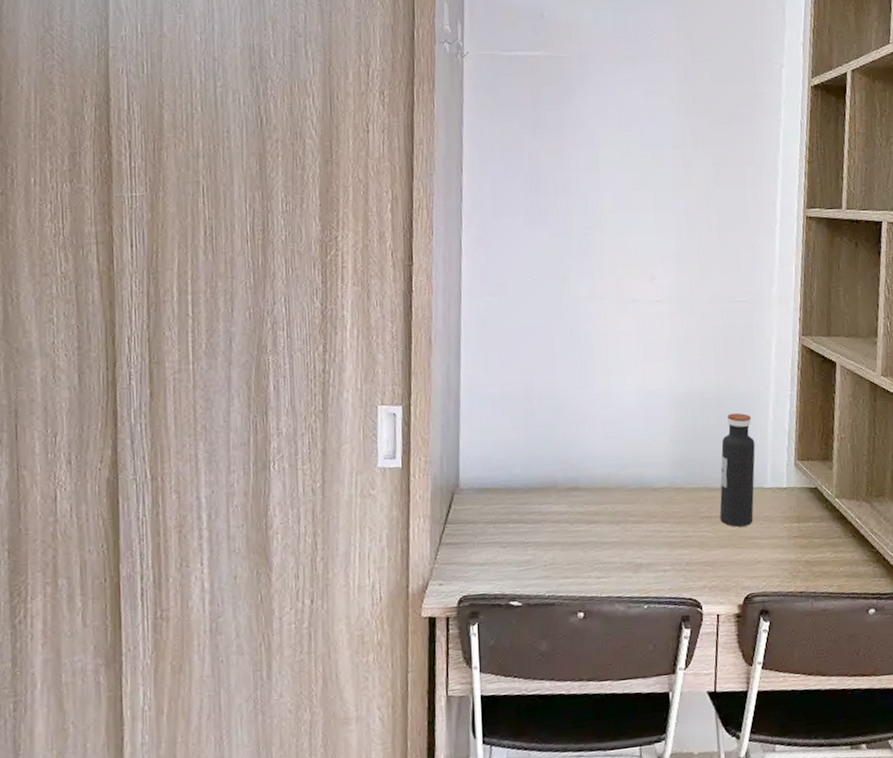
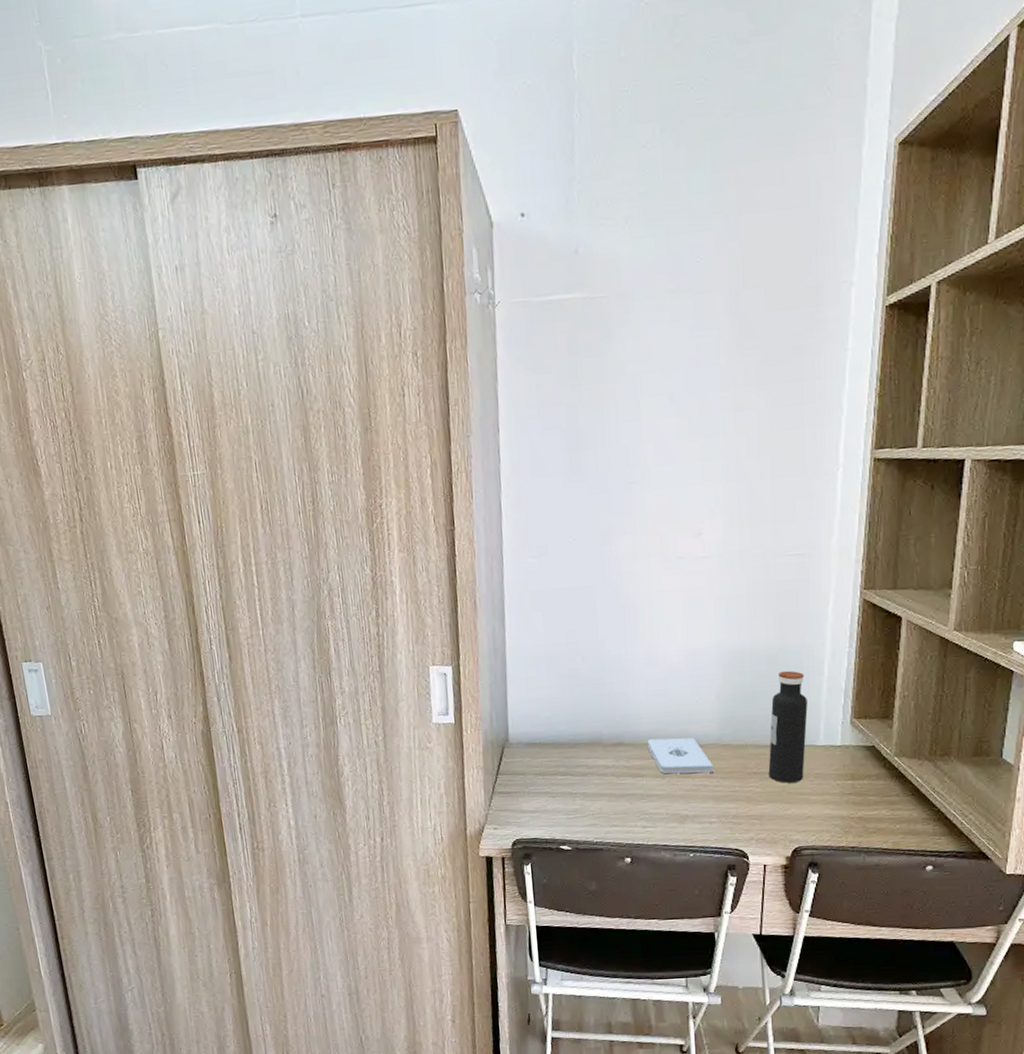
notepad: none [601,481,667,520] -> present [647,737,714,774]

